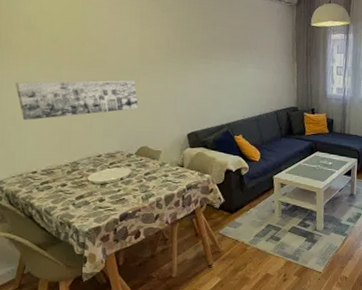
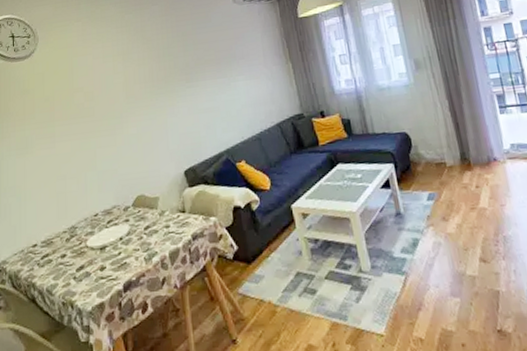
wall art: present [15,80,139,121] -> none [13,122,130,189]

